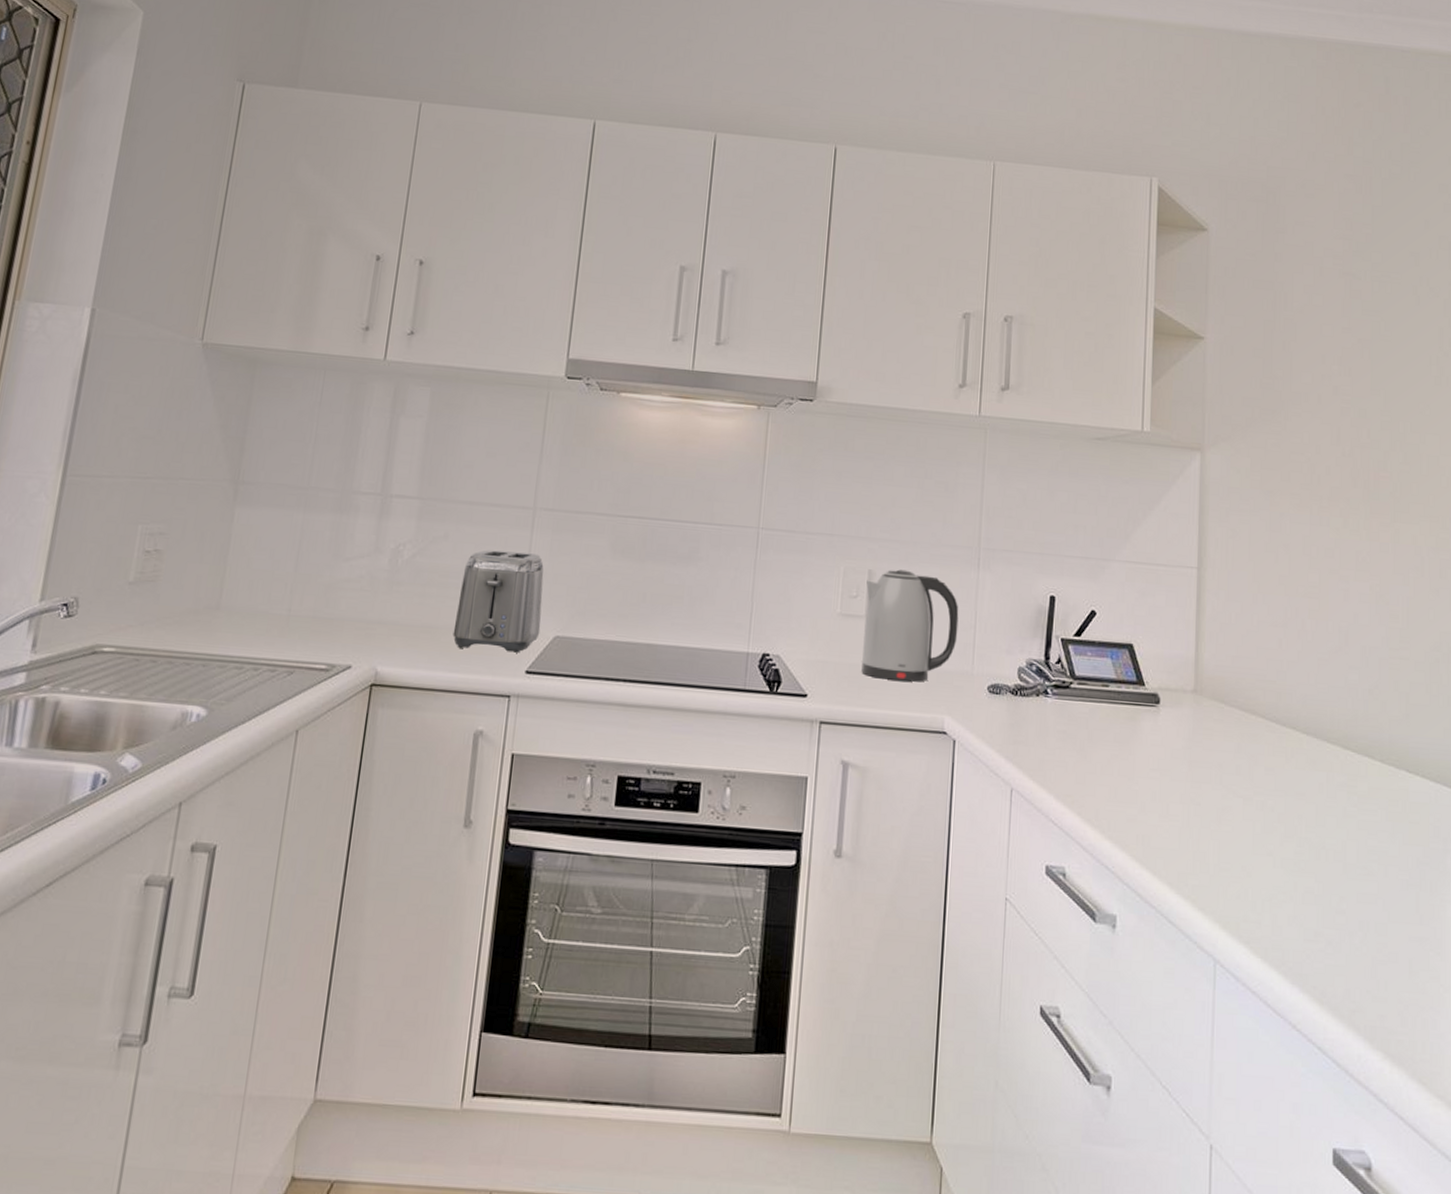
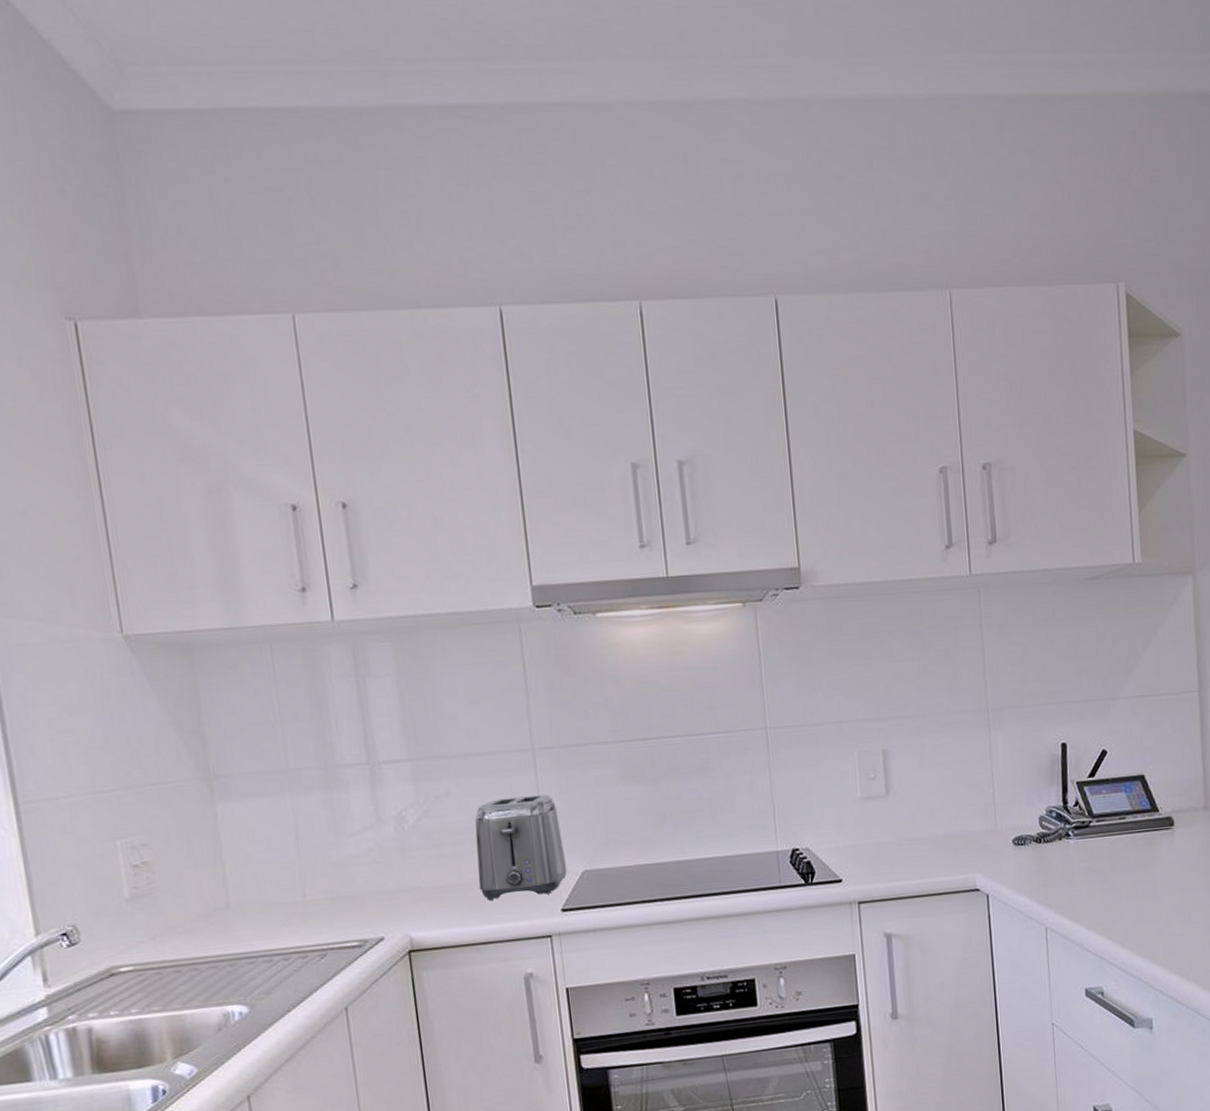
kettle: present [861,569,959,682] -> none [882,743,978,852]

